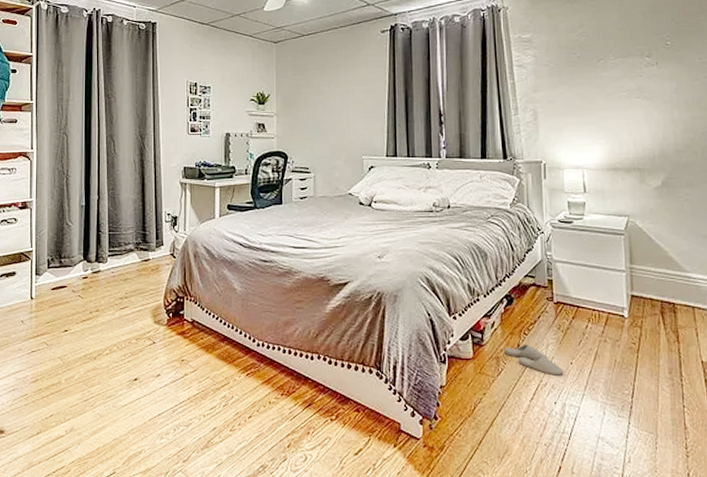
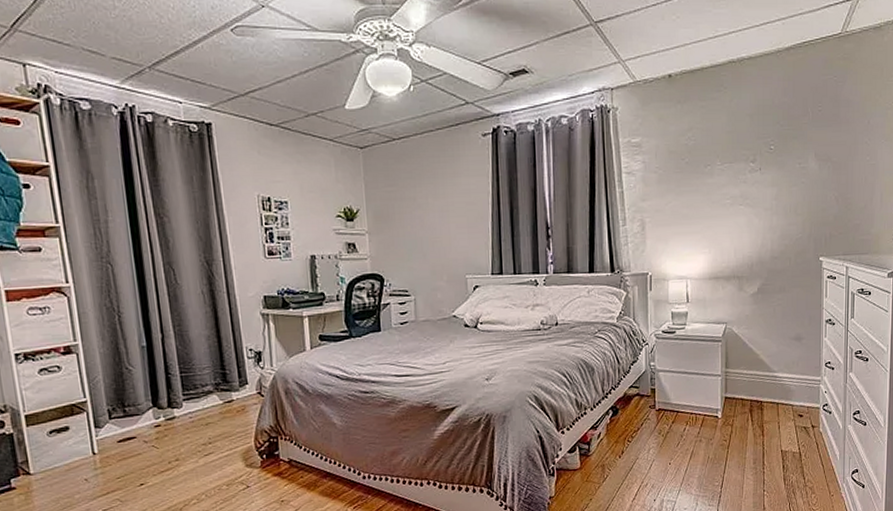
slippers: present [504,344,564,376] -> none [609,450,663,476]

